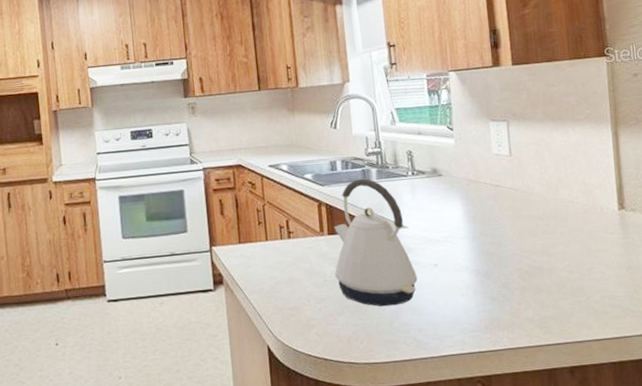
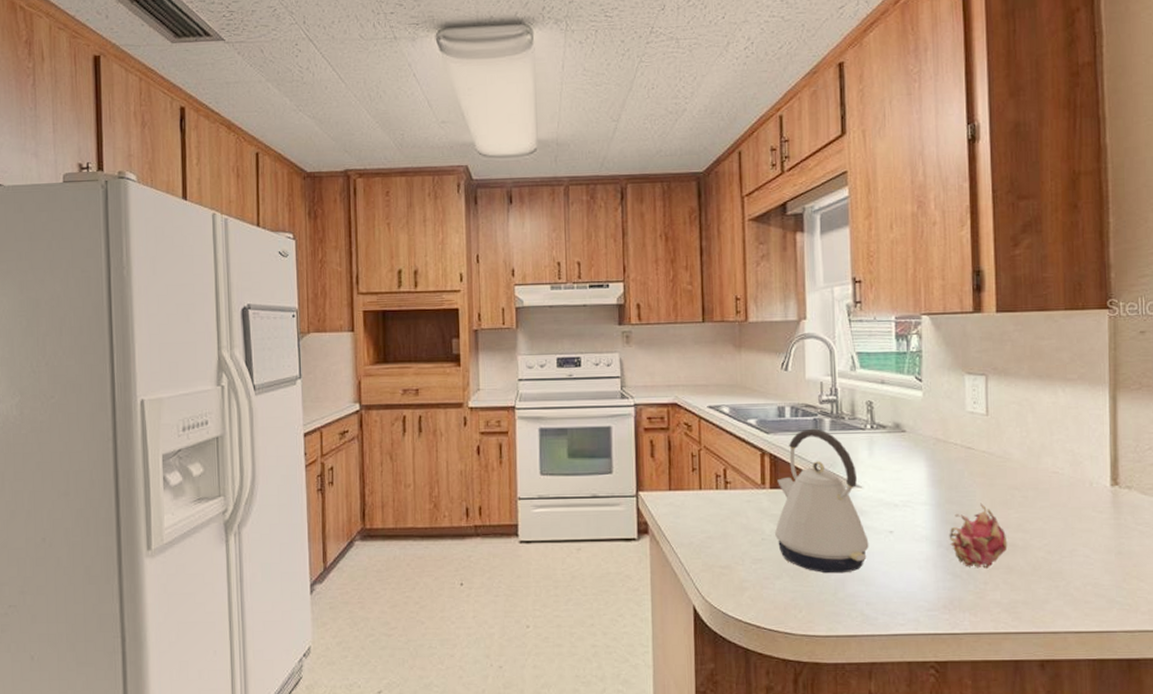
fruit: none [485,233,536,291] -> present [949,503,1008,569]

